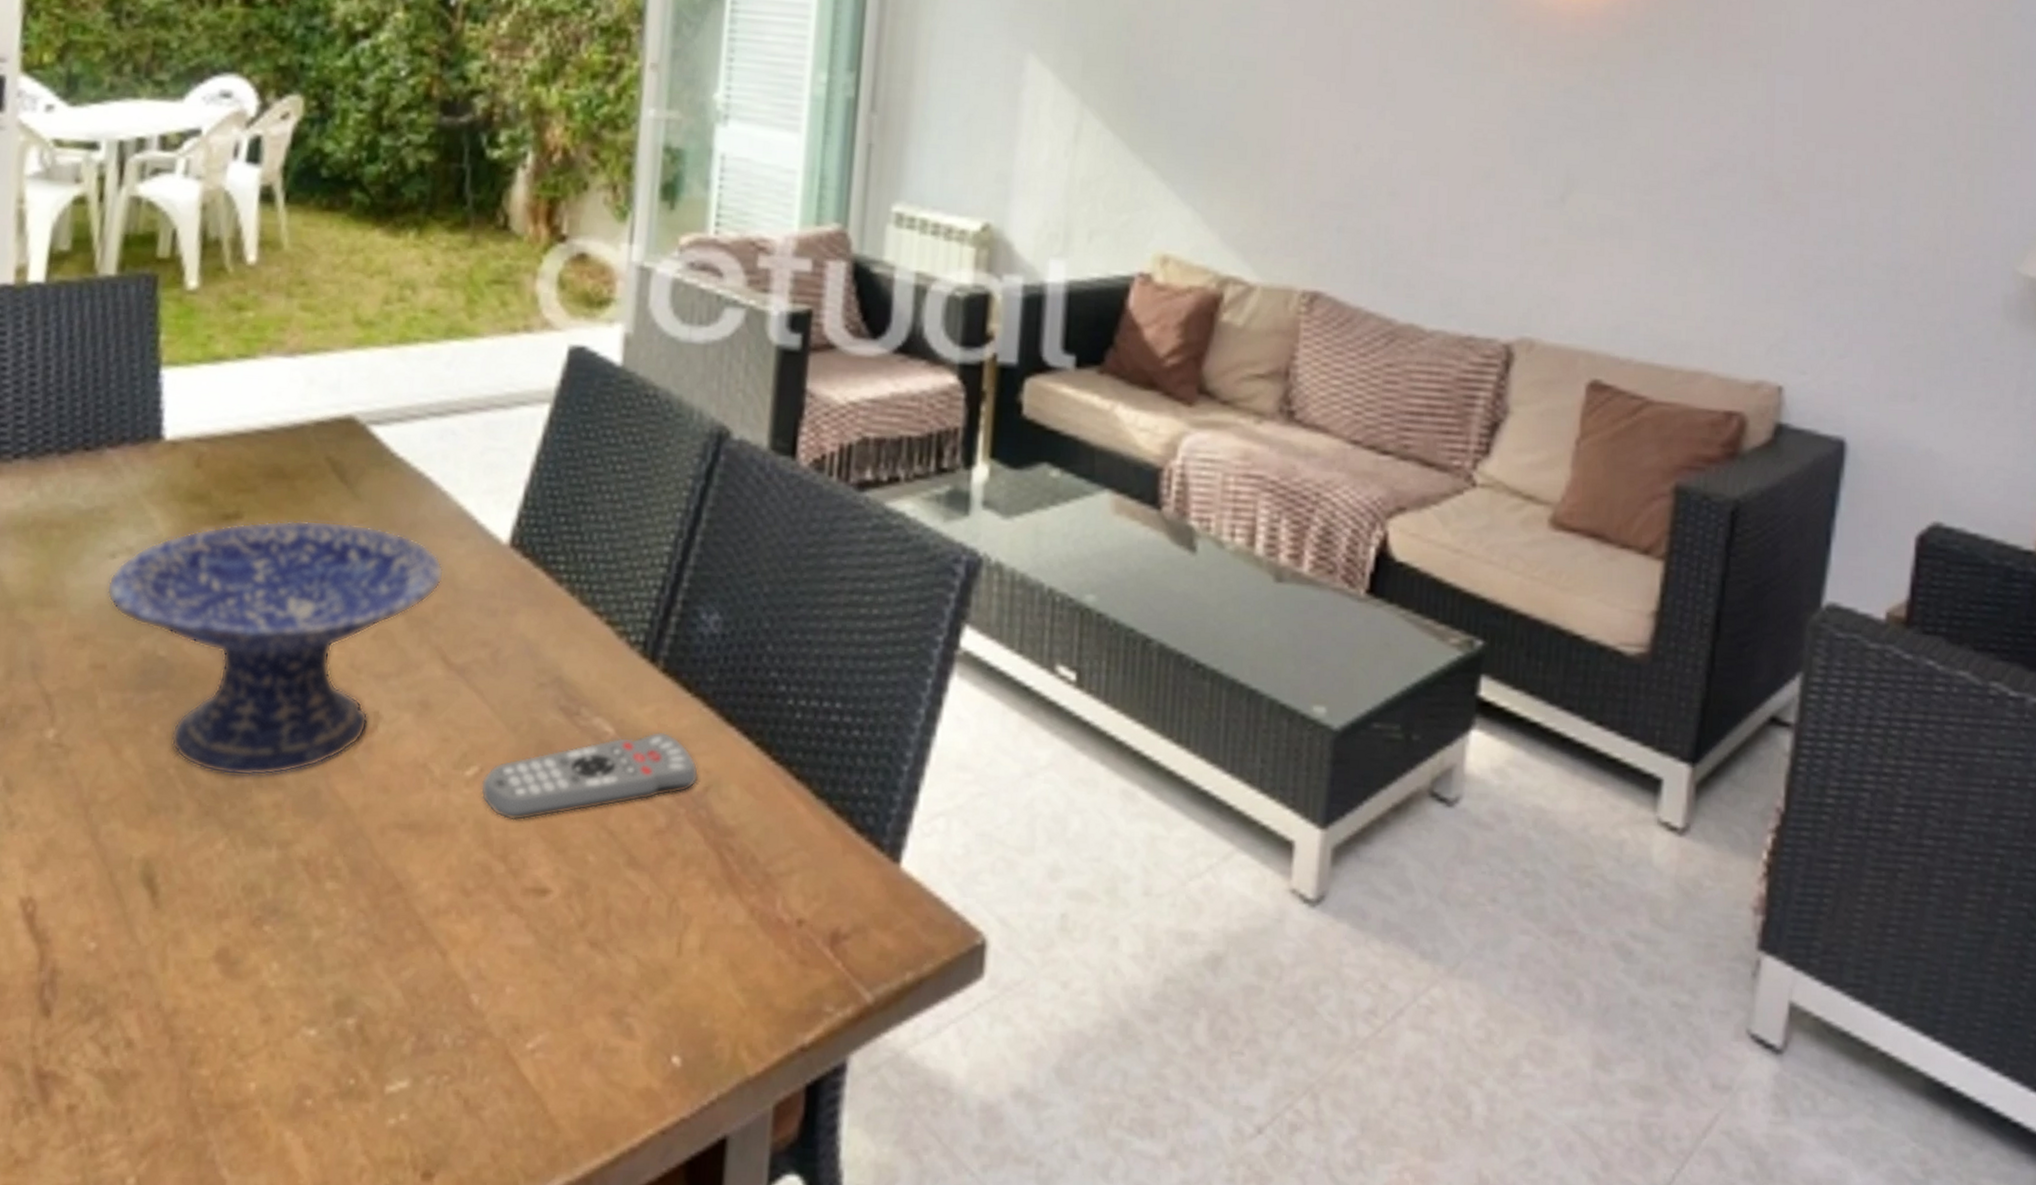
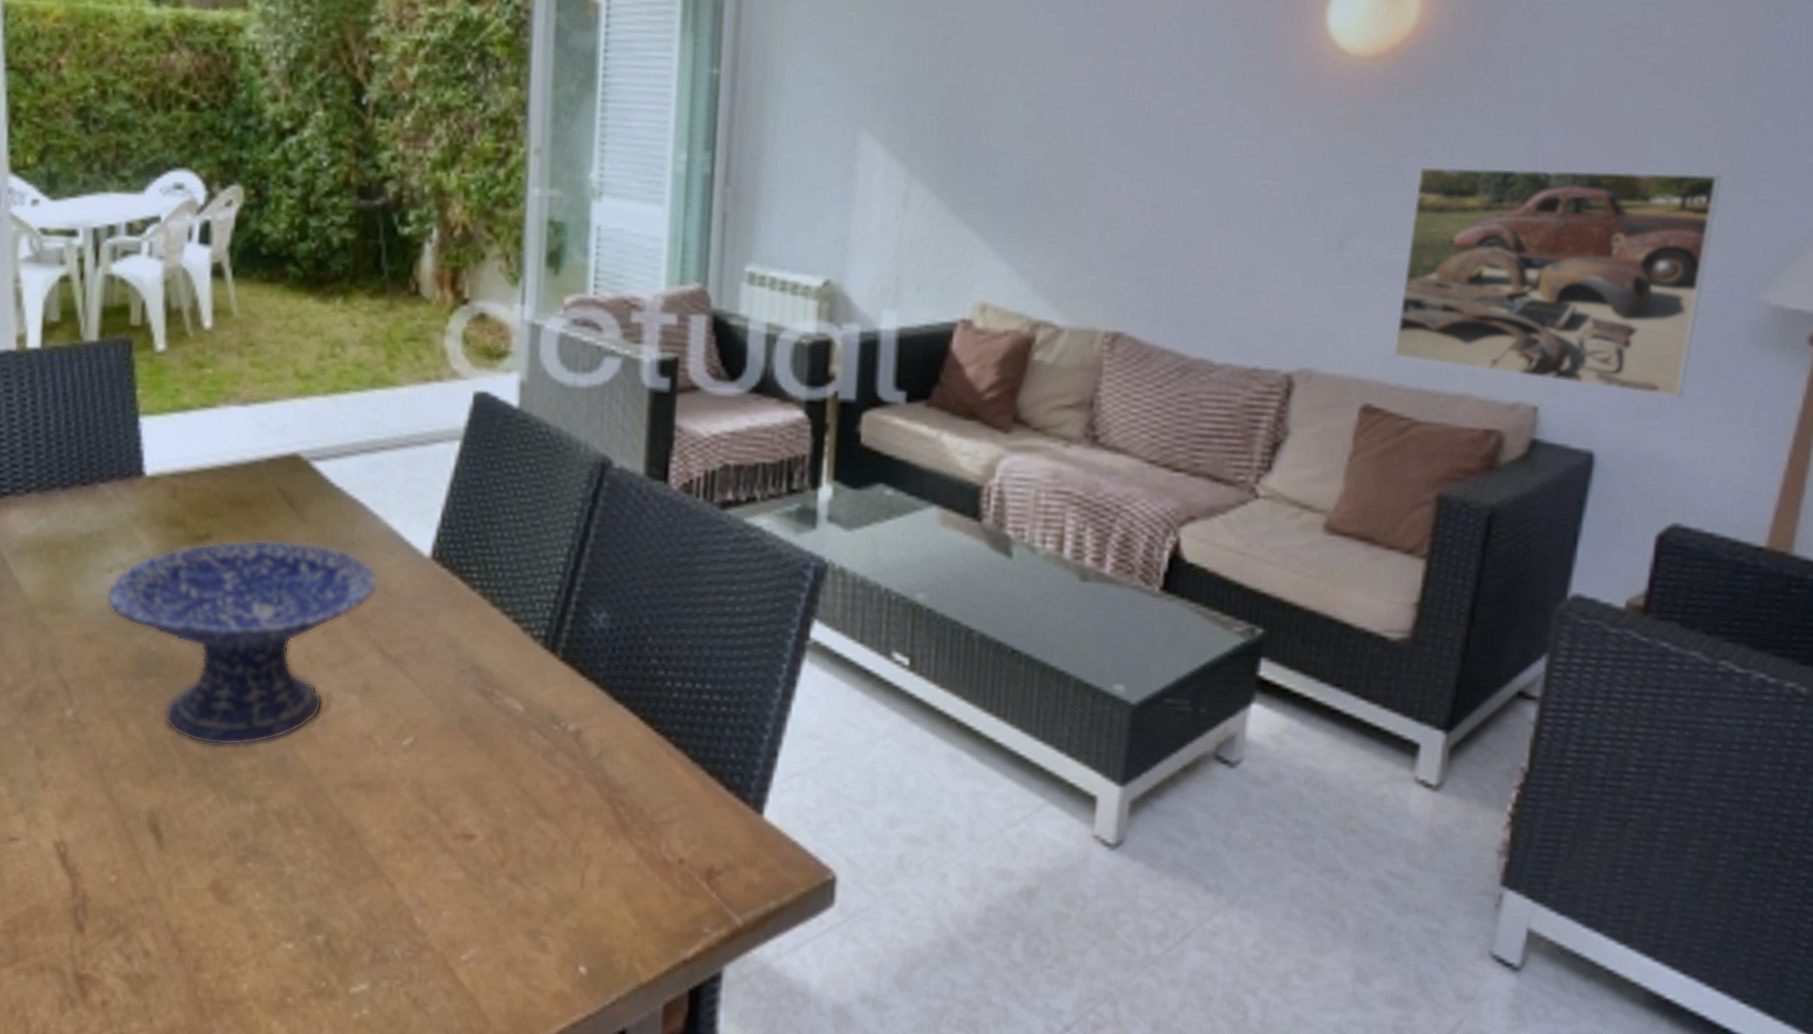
remote control: present [480,731,699,821] -> none [415,708,594,781]
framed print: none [1622,112,1972,380] -> present [1392,166,1723,399]

